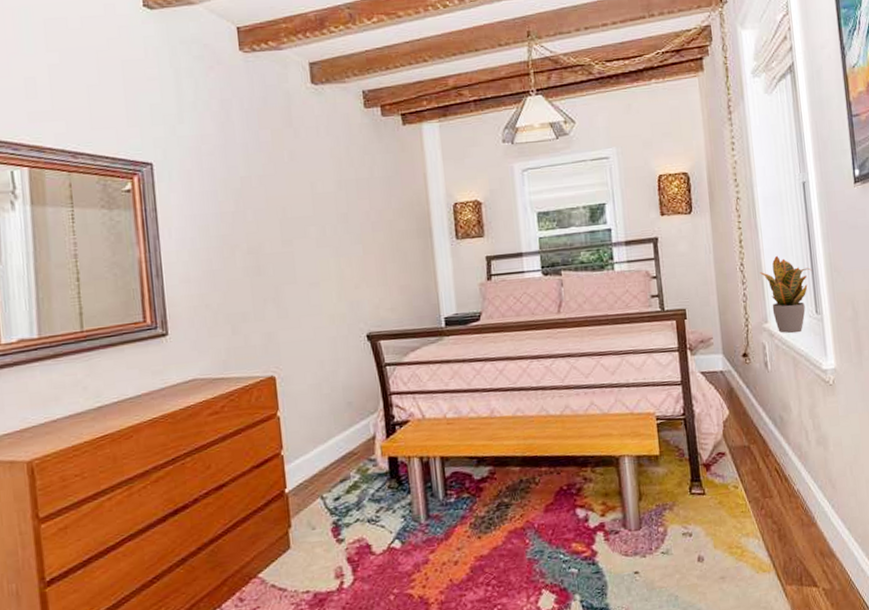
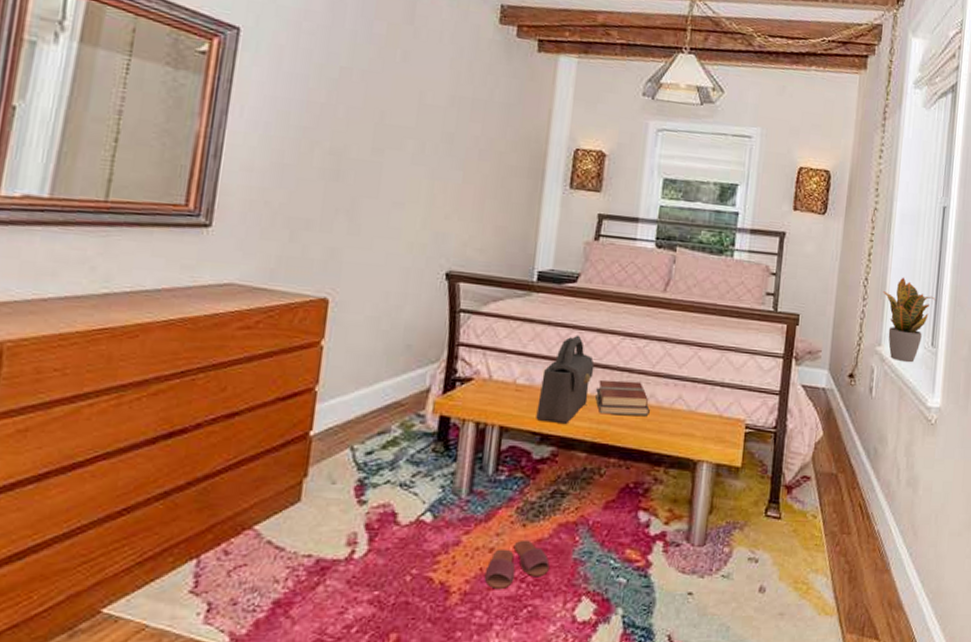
slippers: none [454,549,509,595] -> present [484,539,550,589]
handbag: none [467,366,512,447] -> present [536,335,595,425]
books: none [517,396,568,431] -> present [595,379,650,416]

